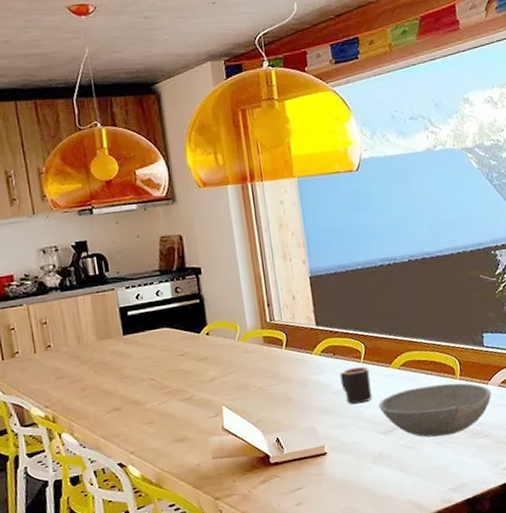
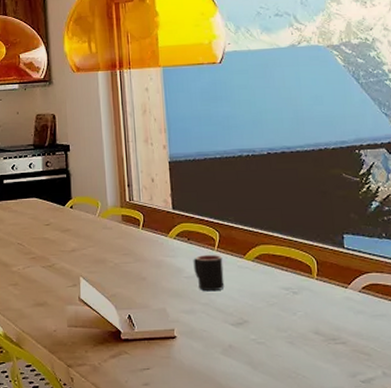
bowl: present [378,383,492,438] -> none [230,282,351,337]

